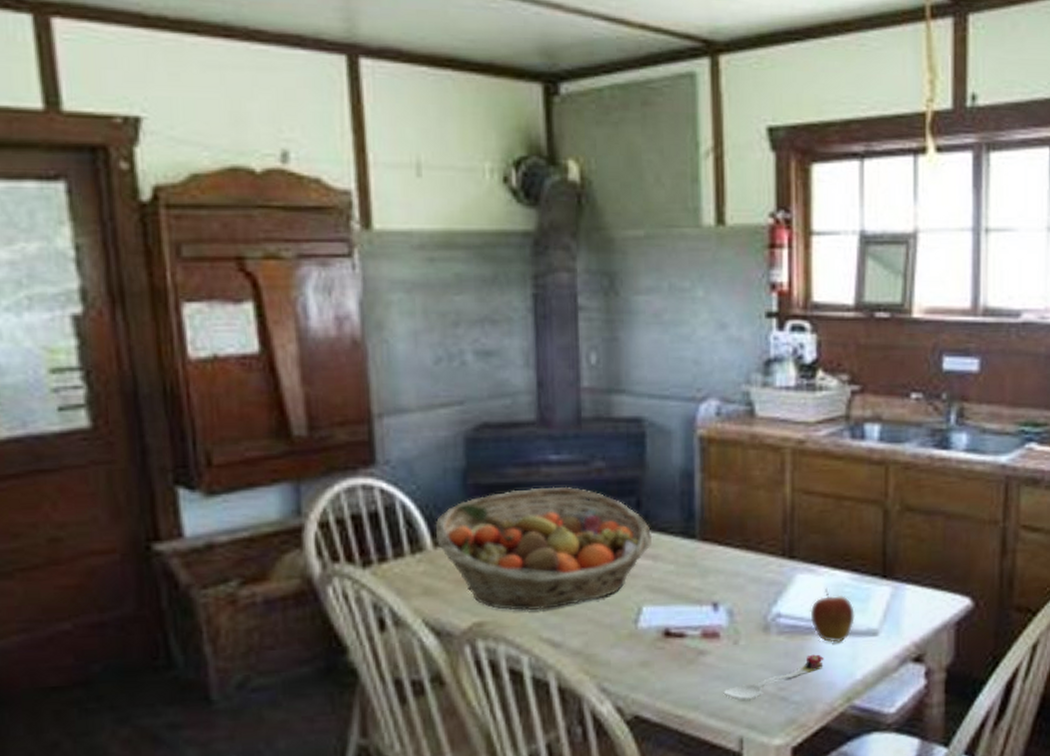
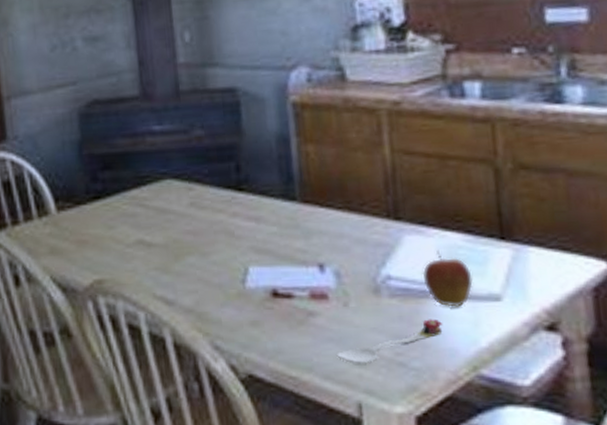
fruit basket: present [435,486,653,611] -> none [57,154,254,270]

